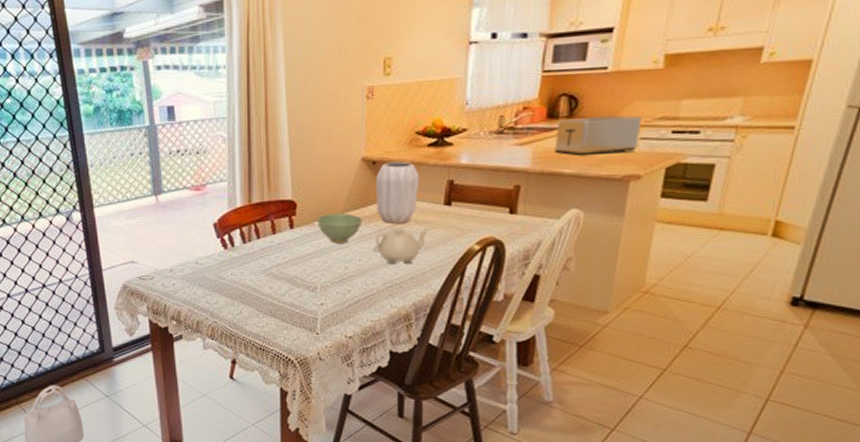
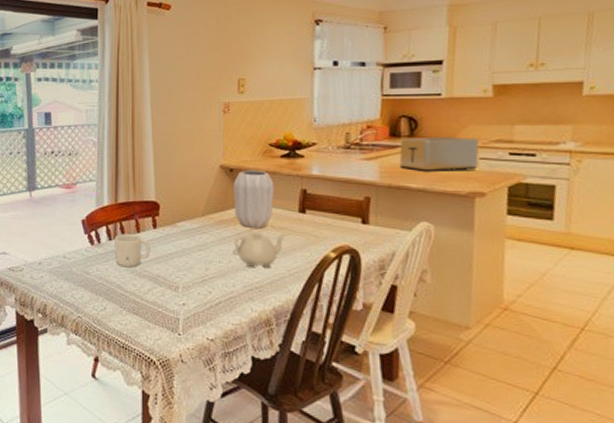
mug: none [249,236,287,270] -> present [114,234,150,268]
bowl: present [317,213,363,243] -> none [179,215,222,245]

